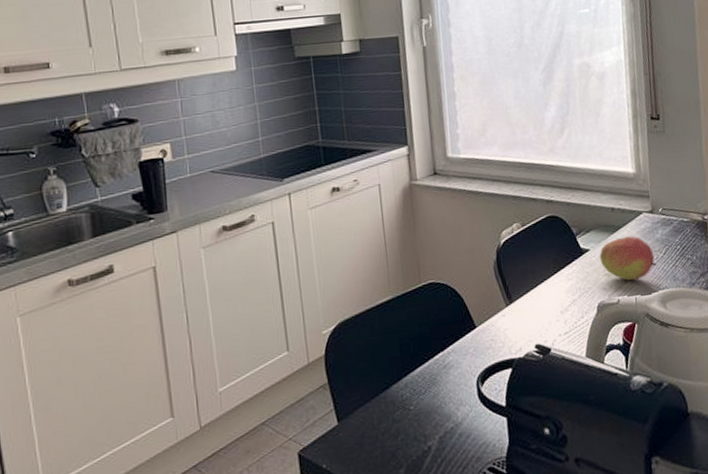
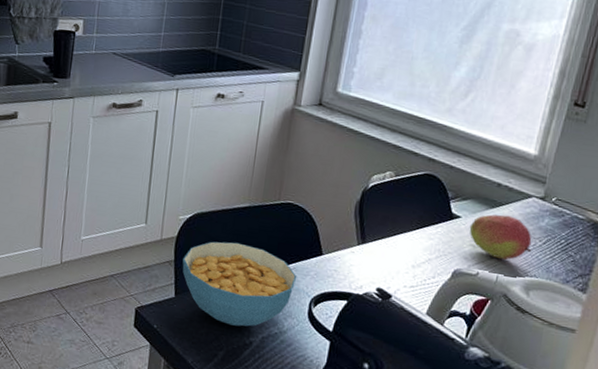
cereal bowl: none [337,340,458,436] -> present [182,241,297,327]

